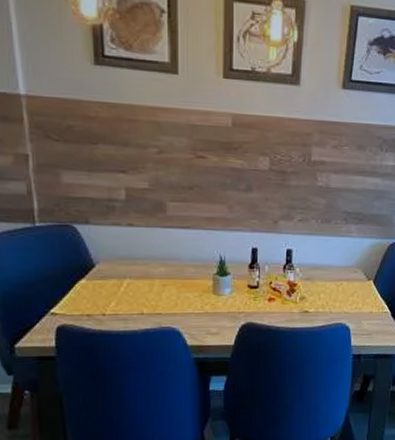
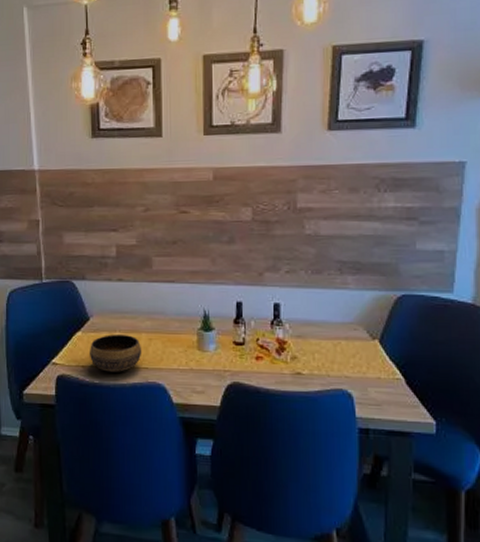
bowl: none [96,281,155,319] -> present [90,335,142,372]

